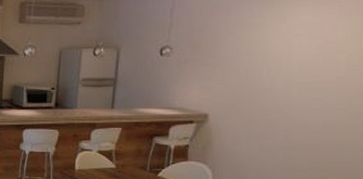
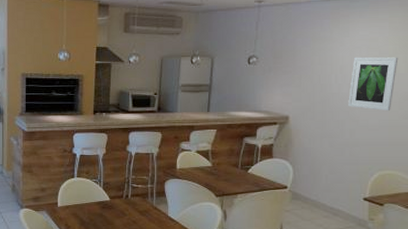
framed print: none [283,46,350,110] -> present [348,57,399,112]

